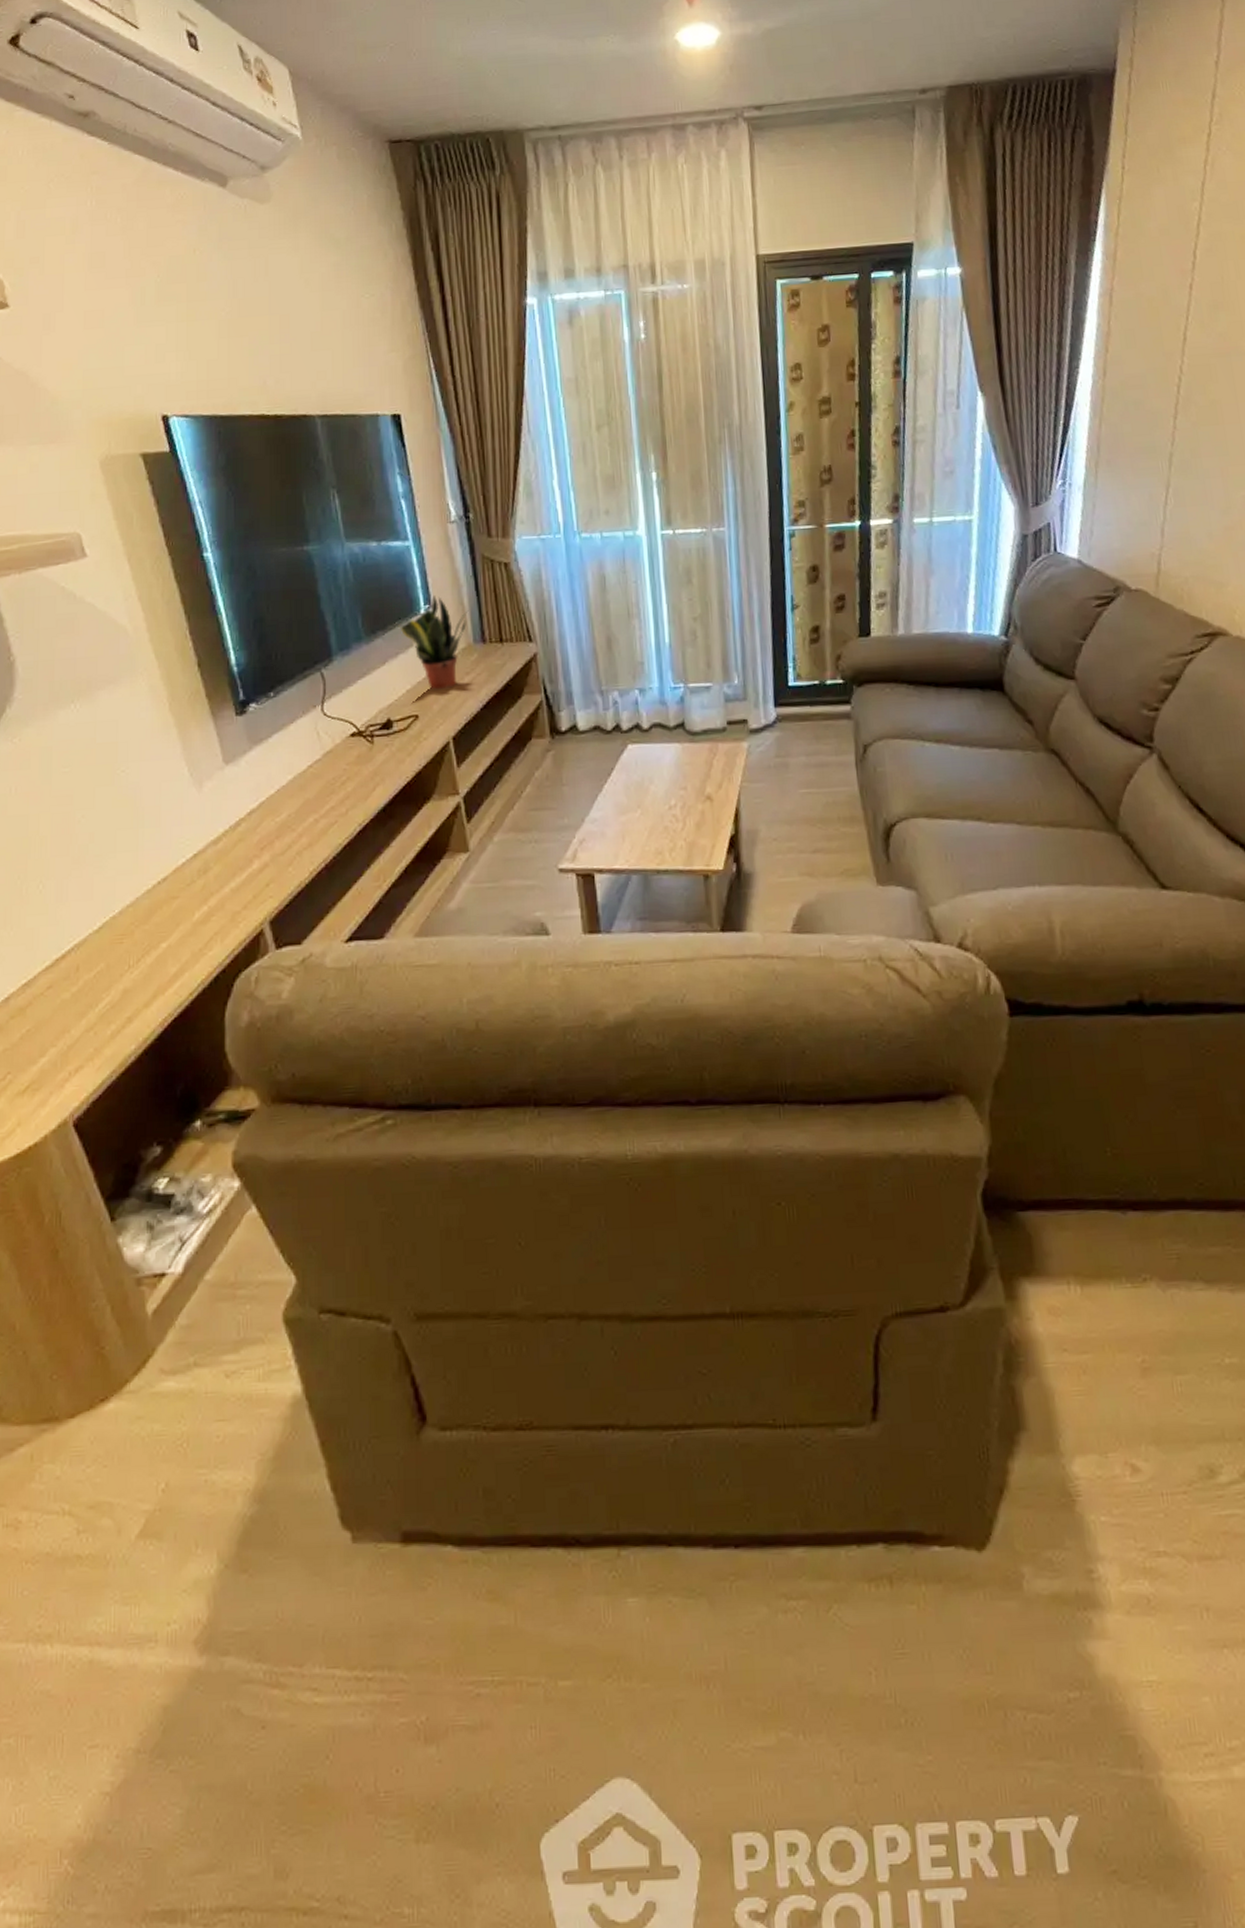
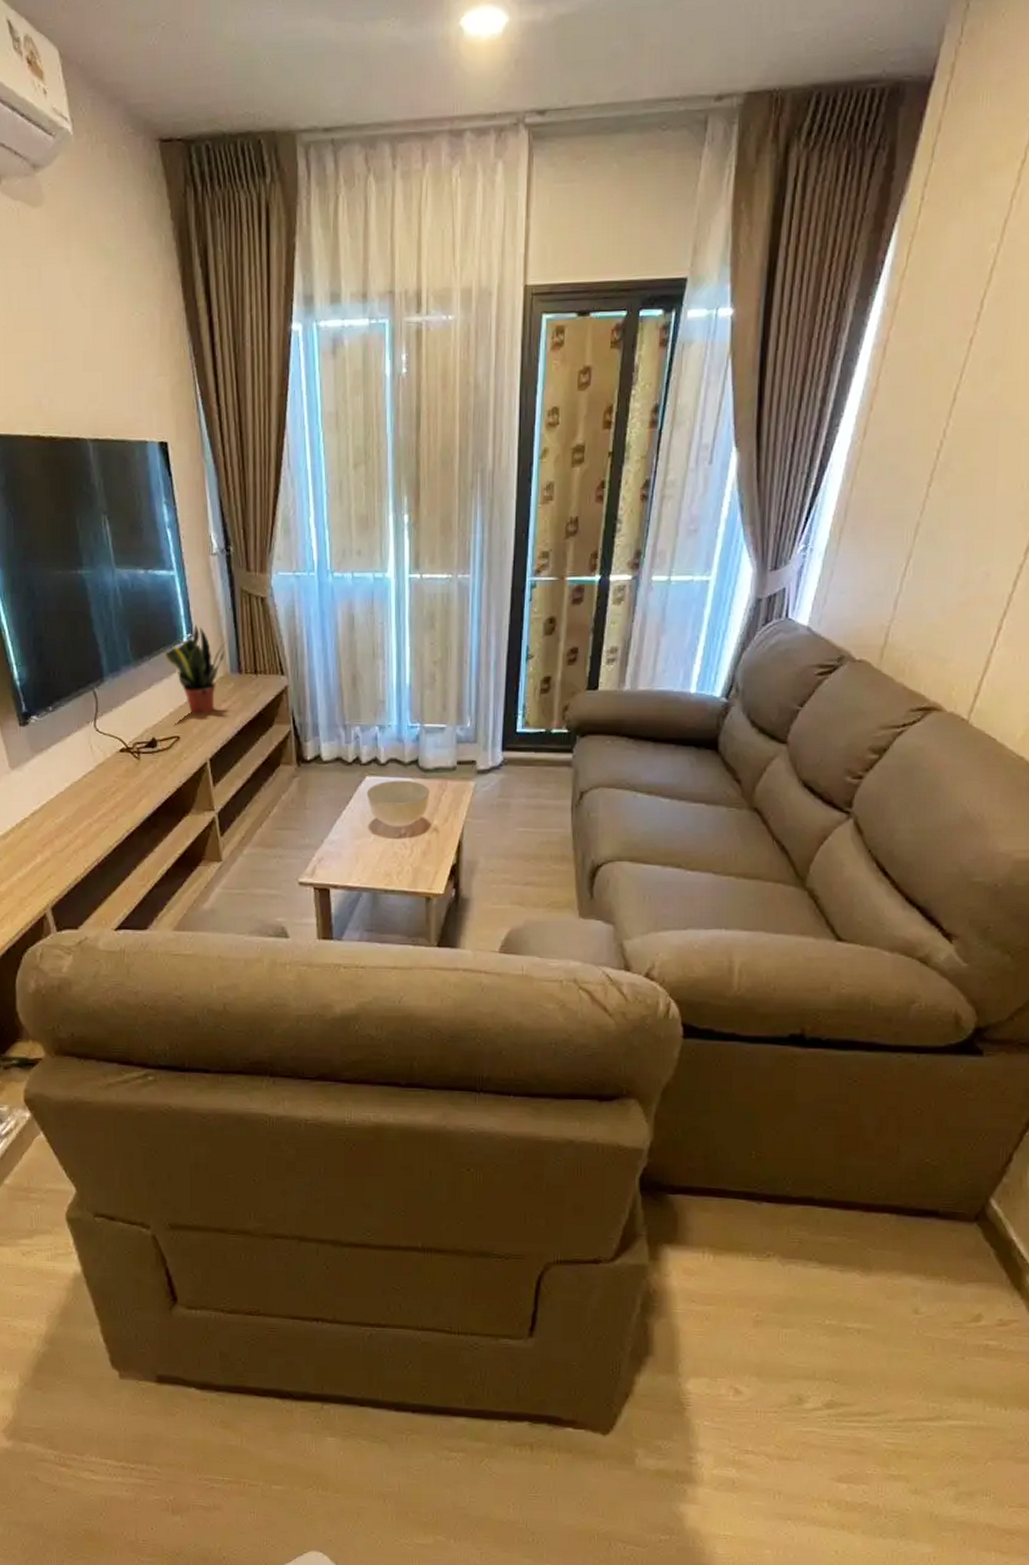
bowl: none [629,745,700,800] -> present [366,780,430,828]

